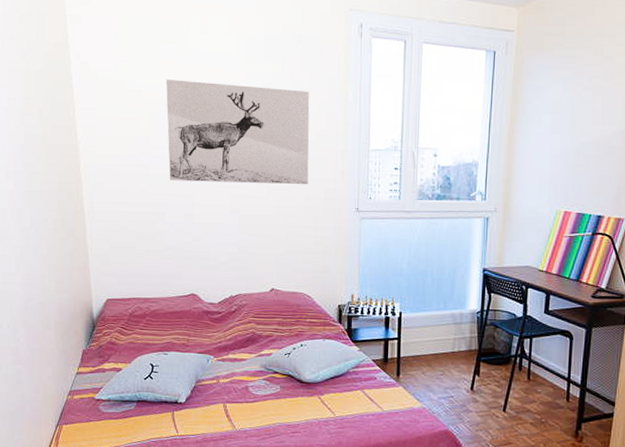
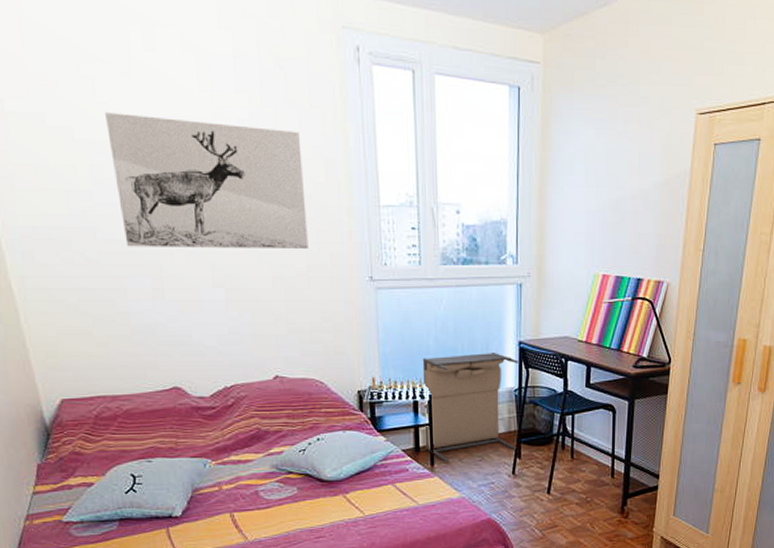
laundry hamper: none [393,276,482,374] -> present [422,351,518,462]

